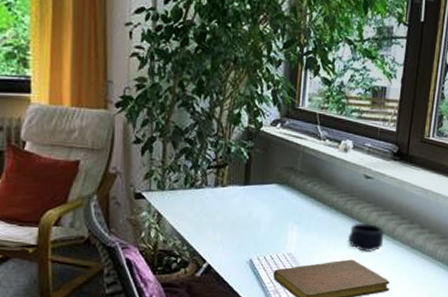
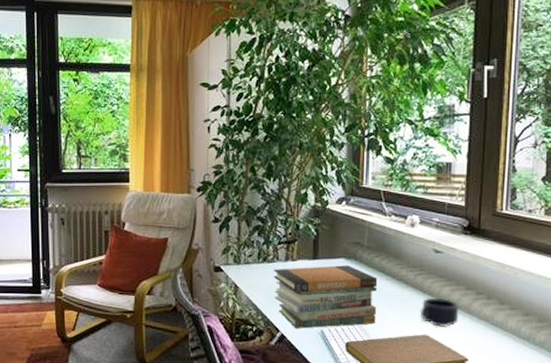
book stack: none [201,191,309,258] -> present [273,265,378,329]

